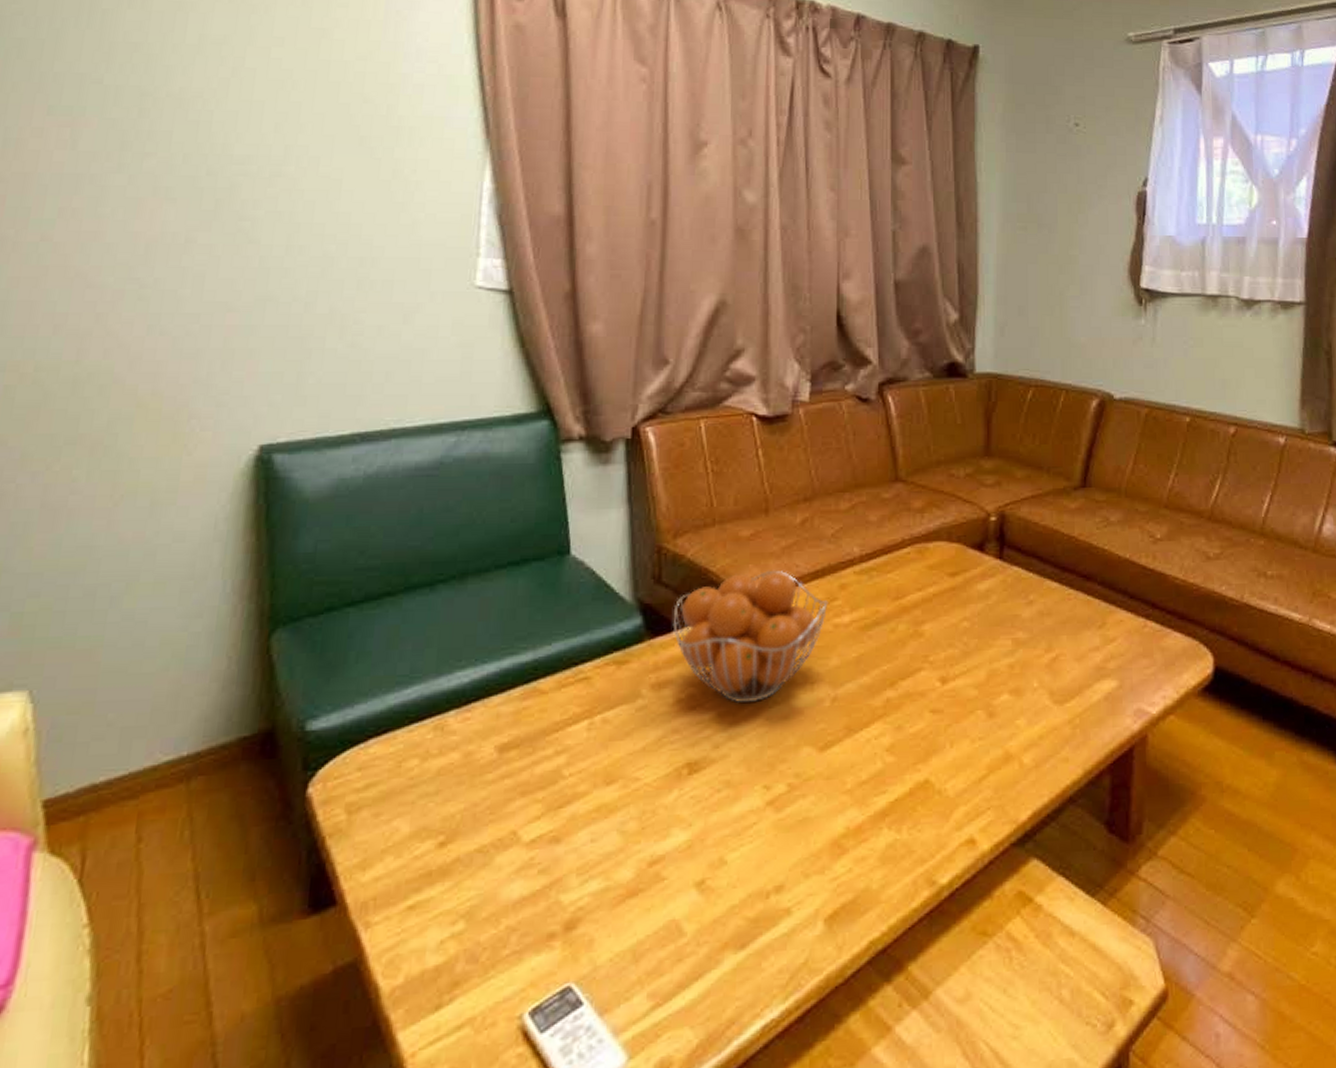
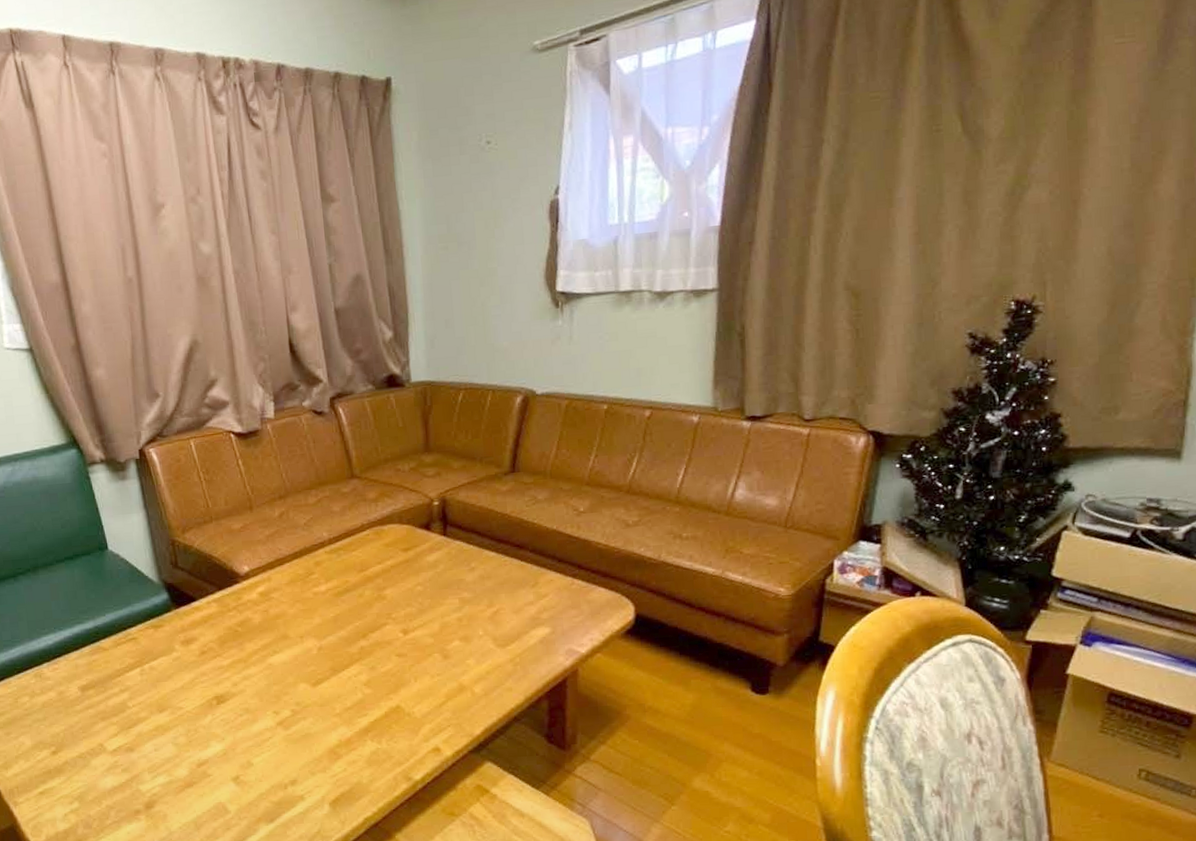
fruit basket: present [672,570,828,704] -> none [190,553,308,654]

